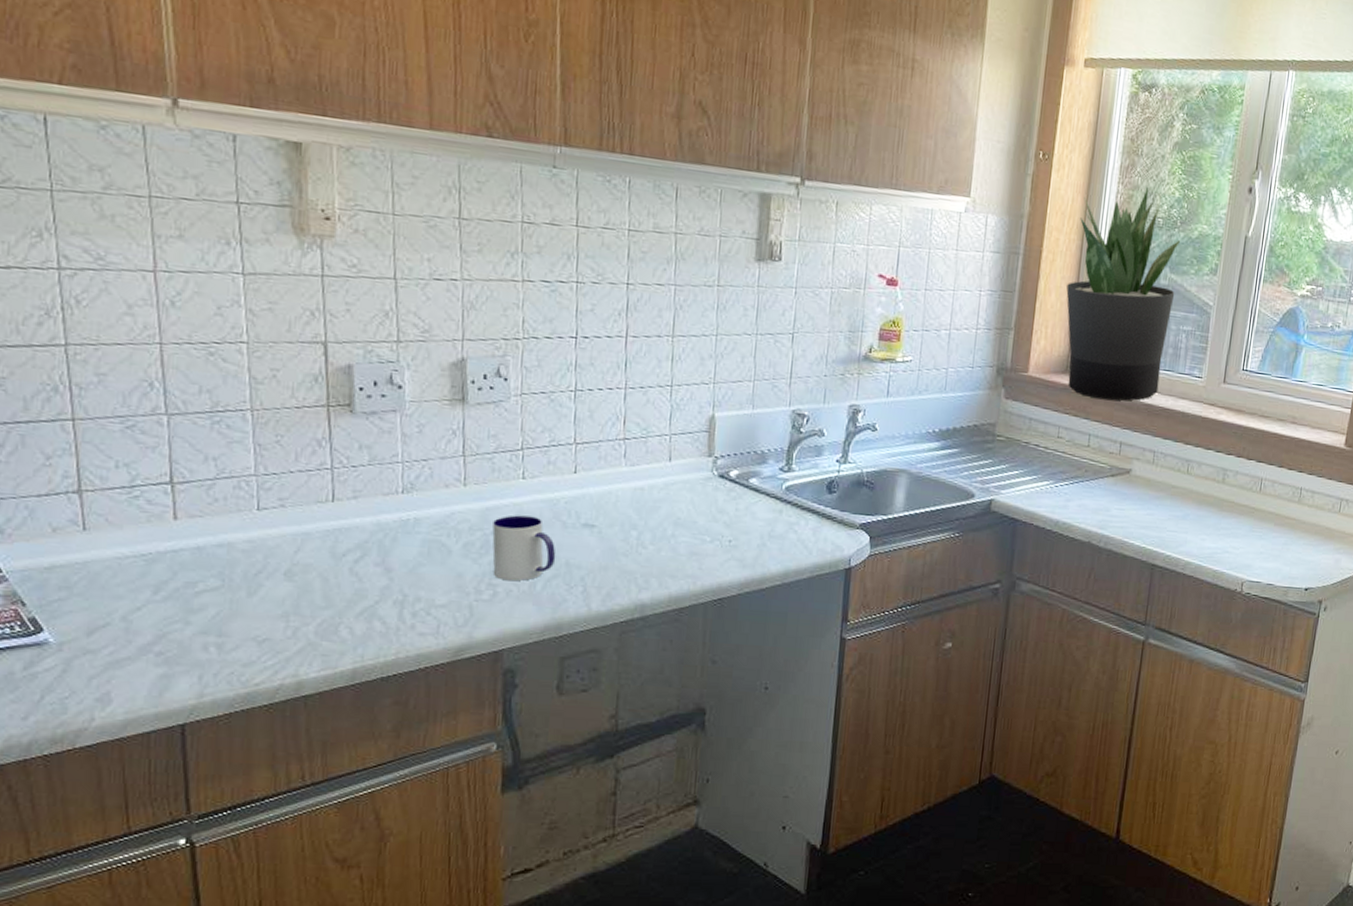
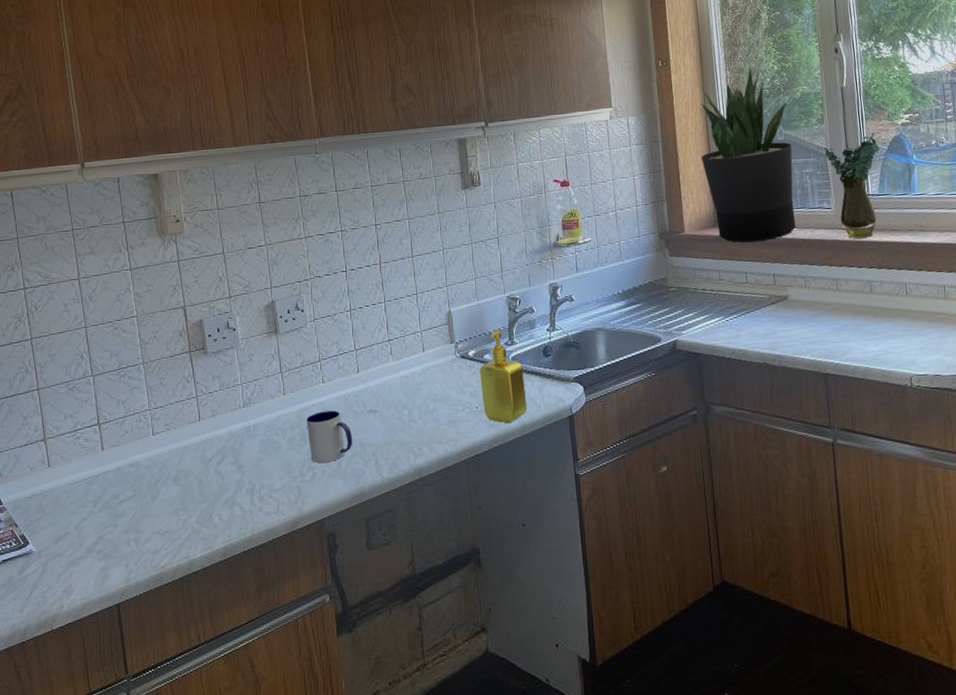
soap dispenser: none [738,449,798,567] -> present [479,329,528,423]
vase: none [1208,298,1272,420] -> present [823,132,880,239]

